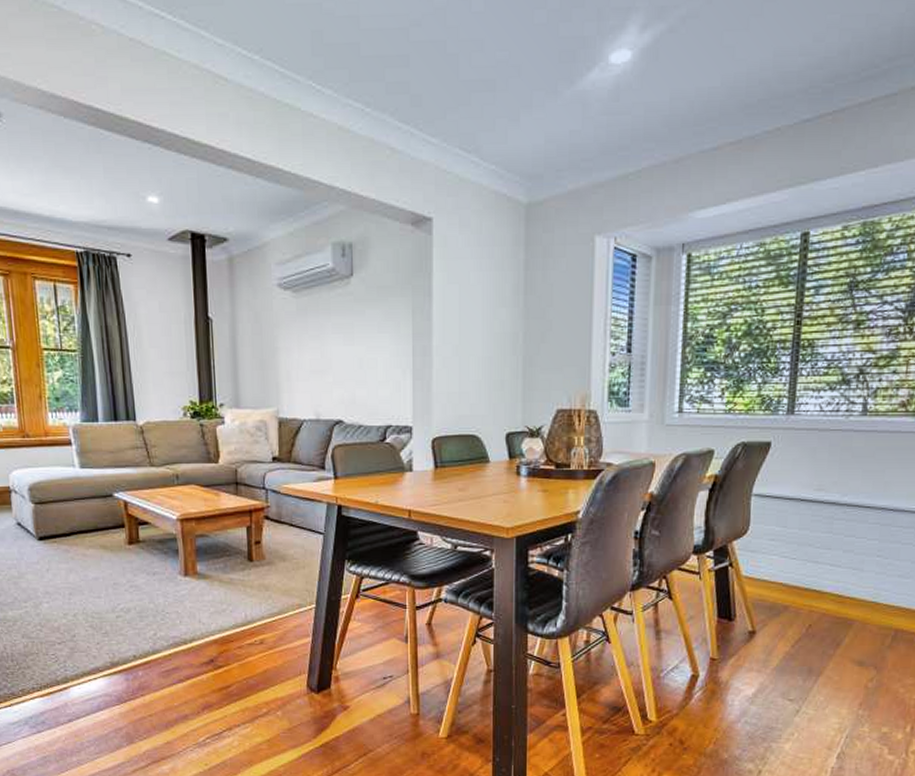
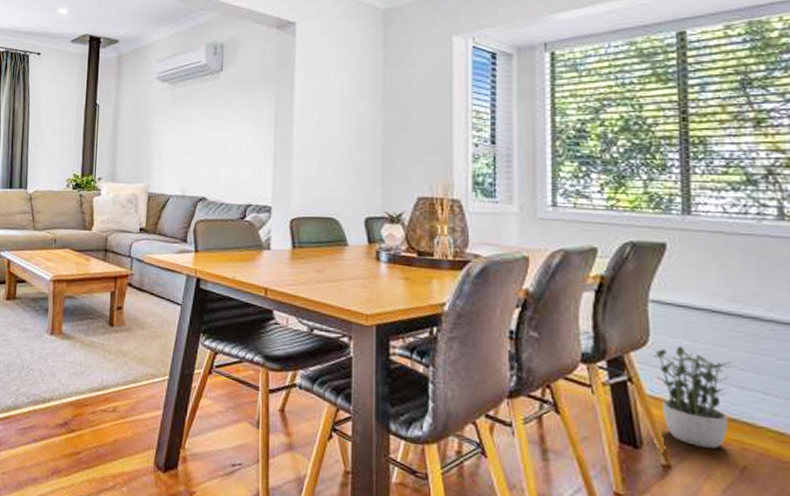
potted plant: none [750,532,812,614] -> present [654,346,733,449]

